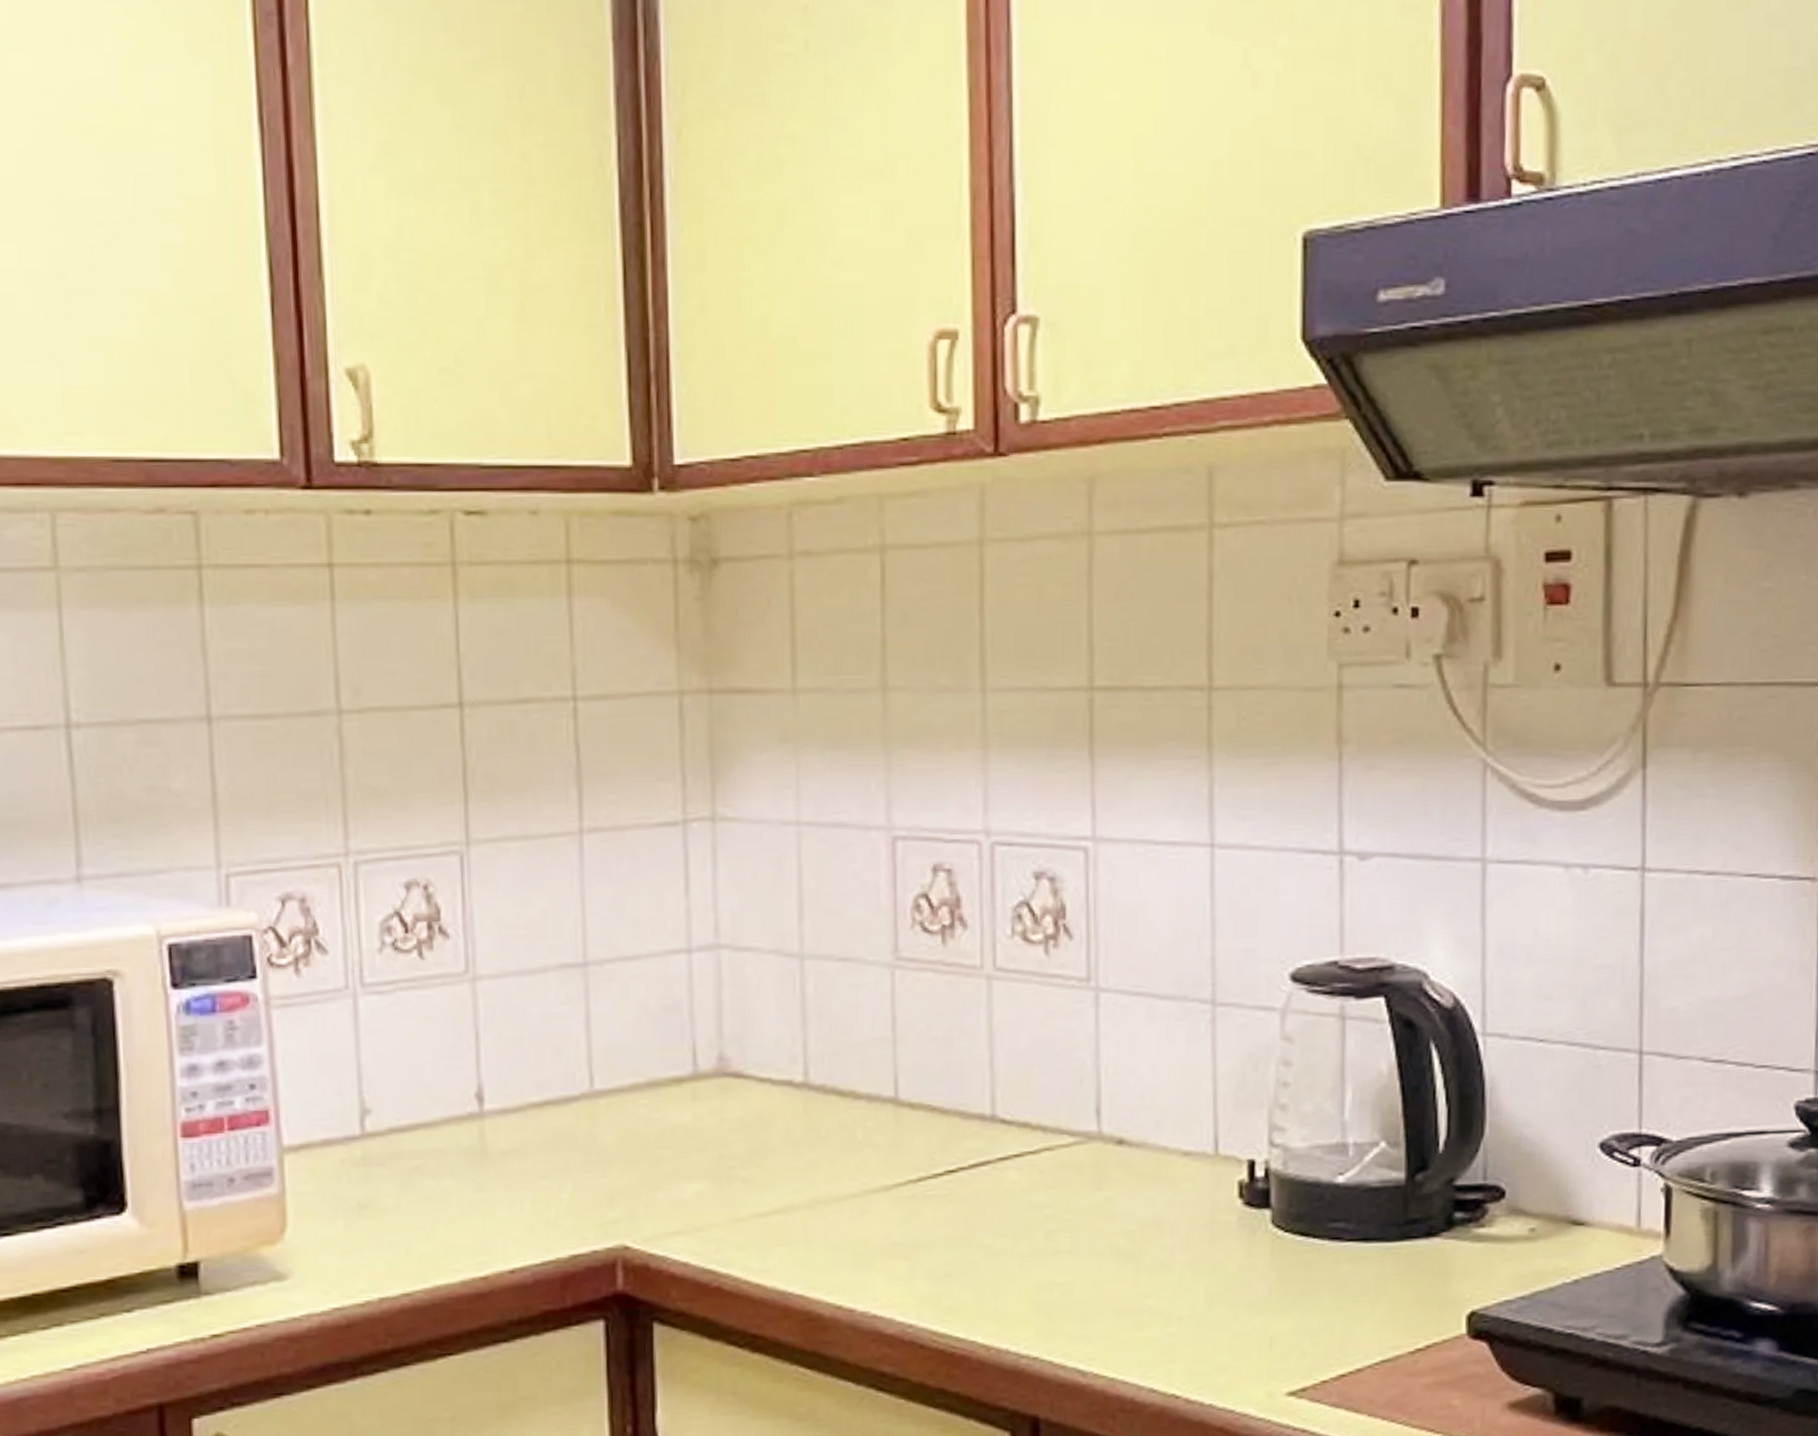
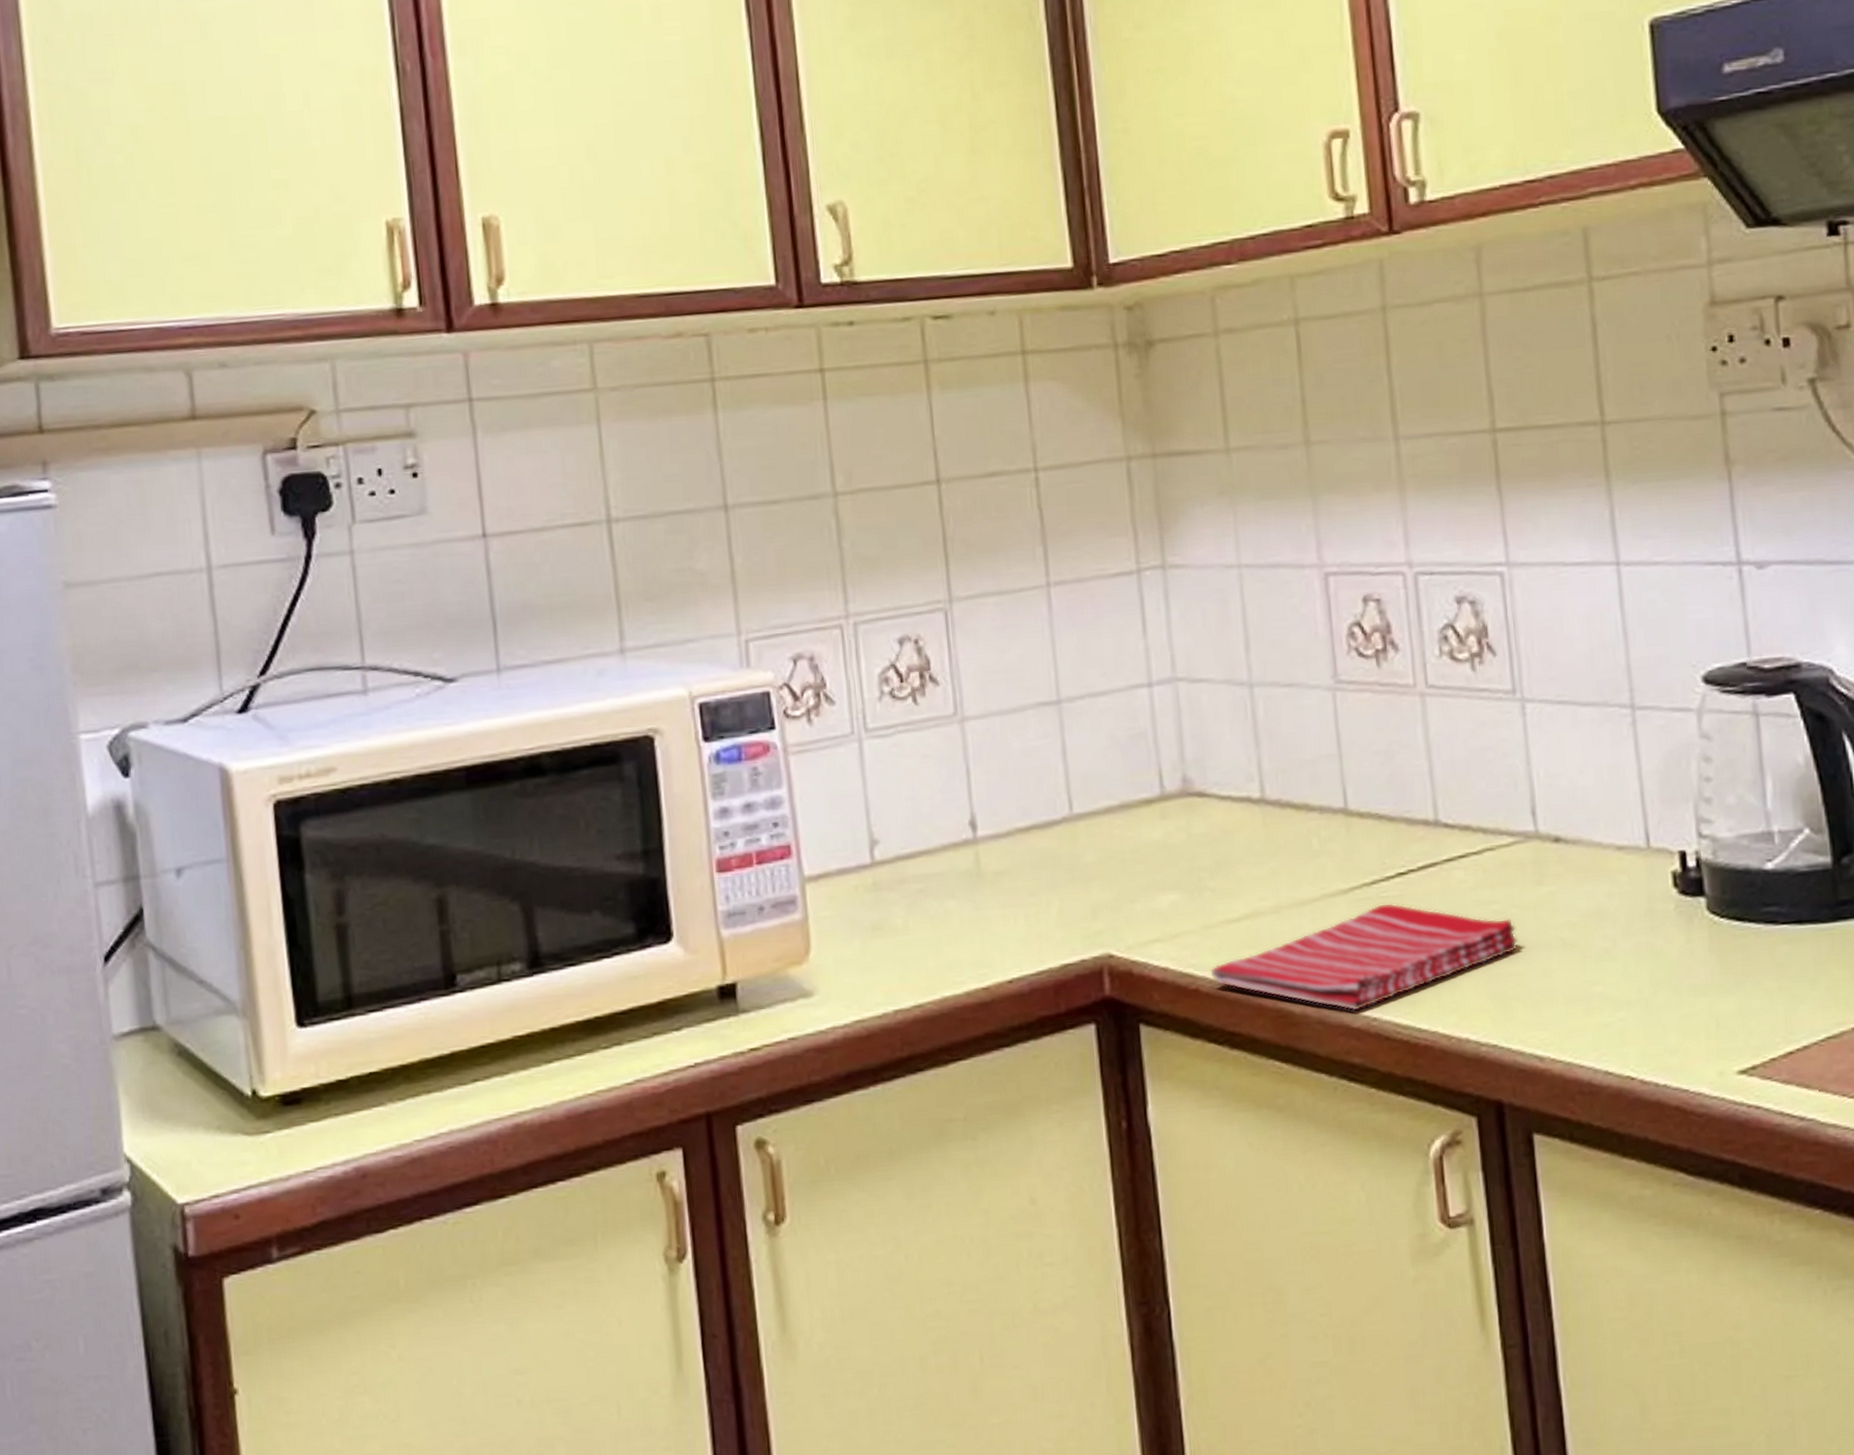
dish towel: none [735,1202,1069,1316] -> present [1210,902,1518,1011]

